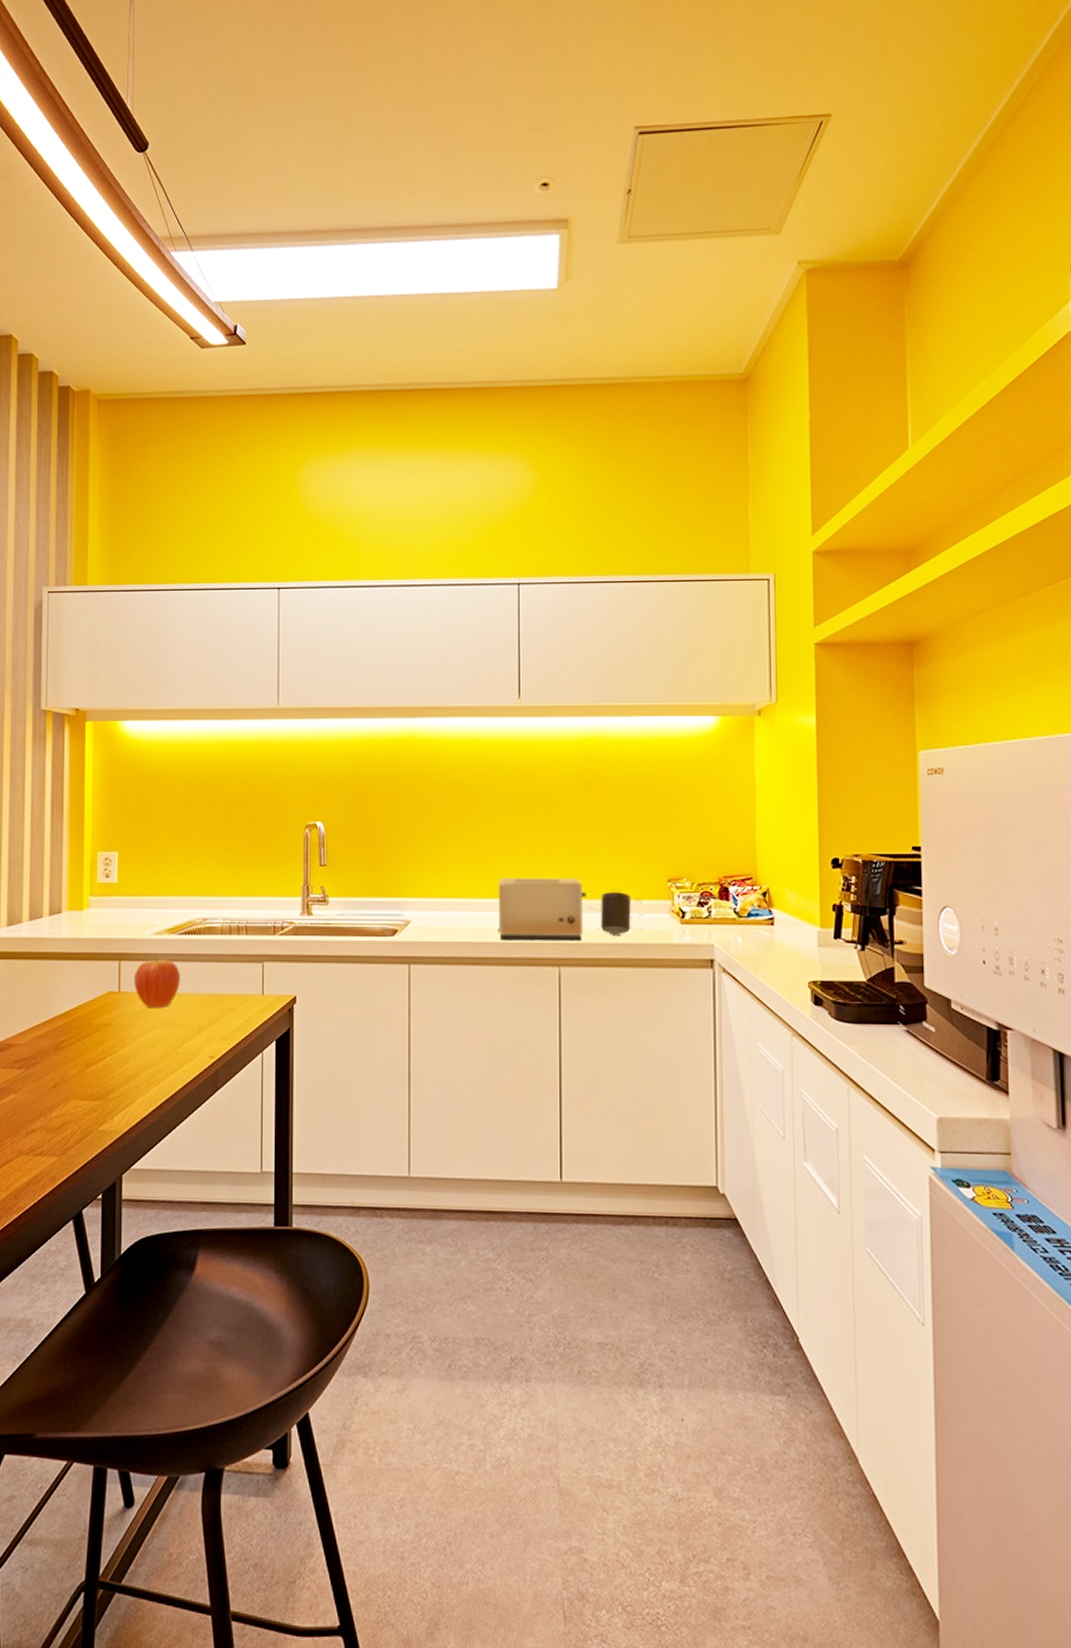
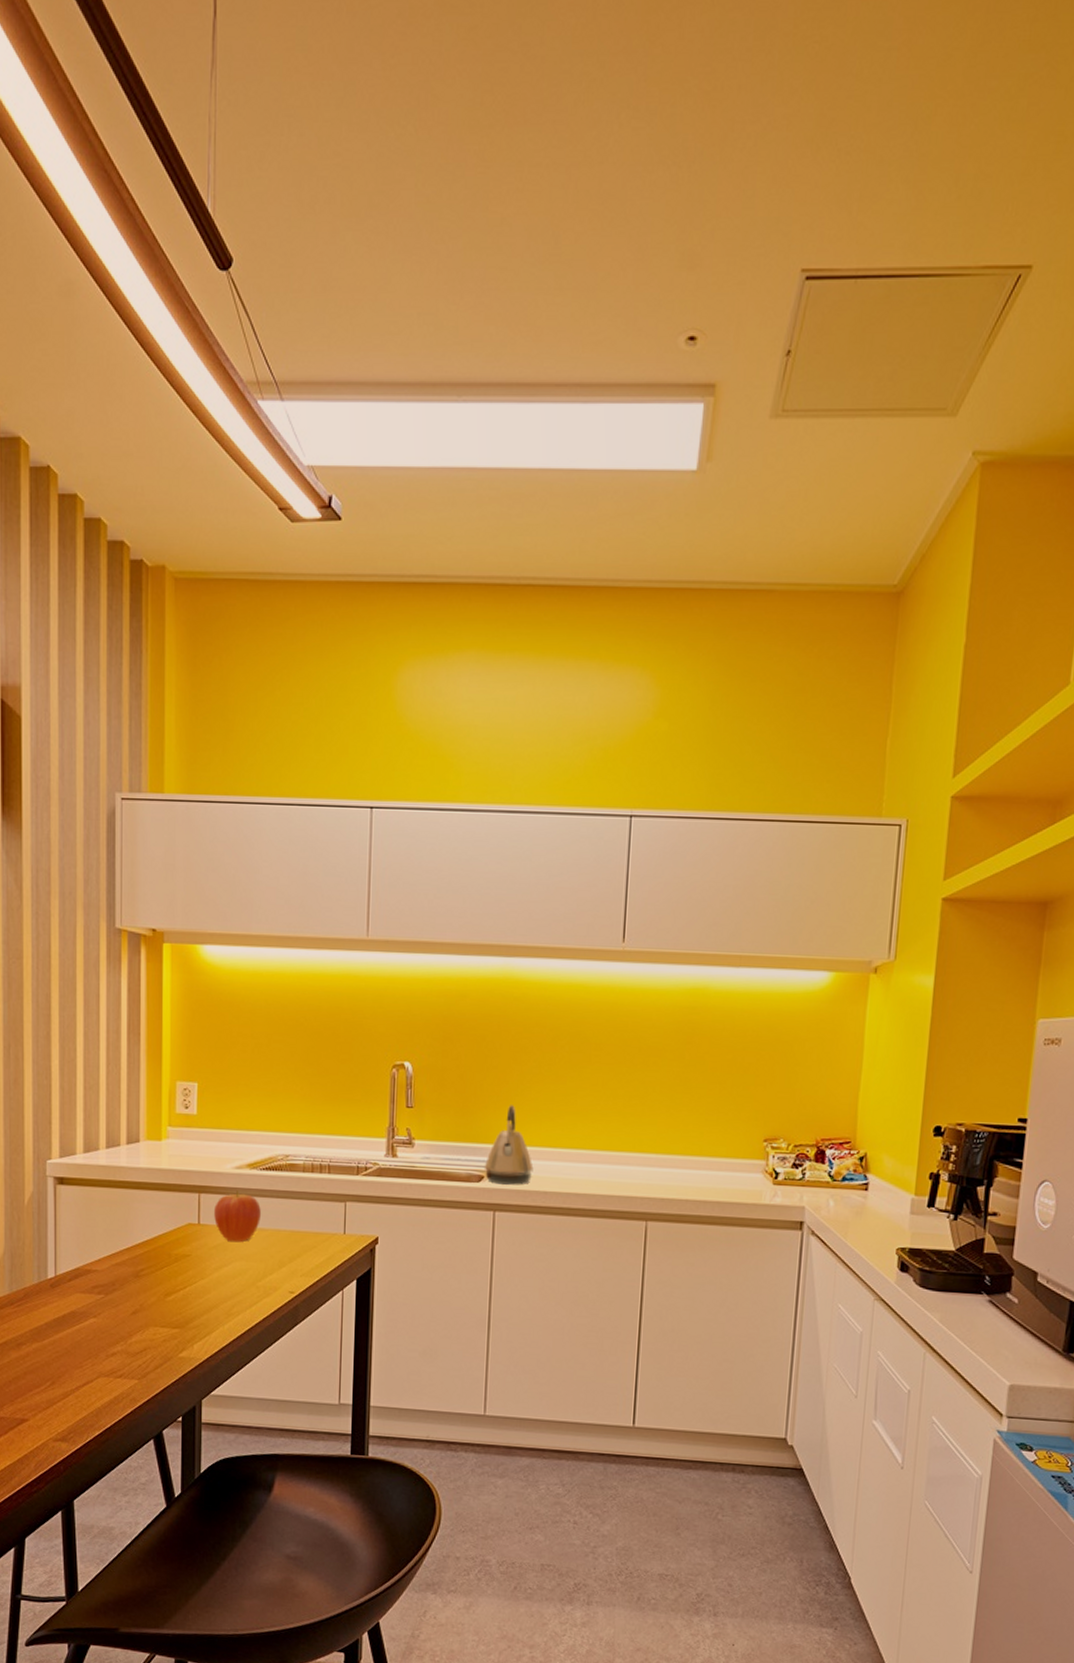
kettle: none [397,858,446,937] -> present [484,1105,534,1185]
toaster: present [497,877,586,942] -> none [586,1128,679,1197]
canister: present [588,888,644,936] -> none [680,1145,736,1194]

